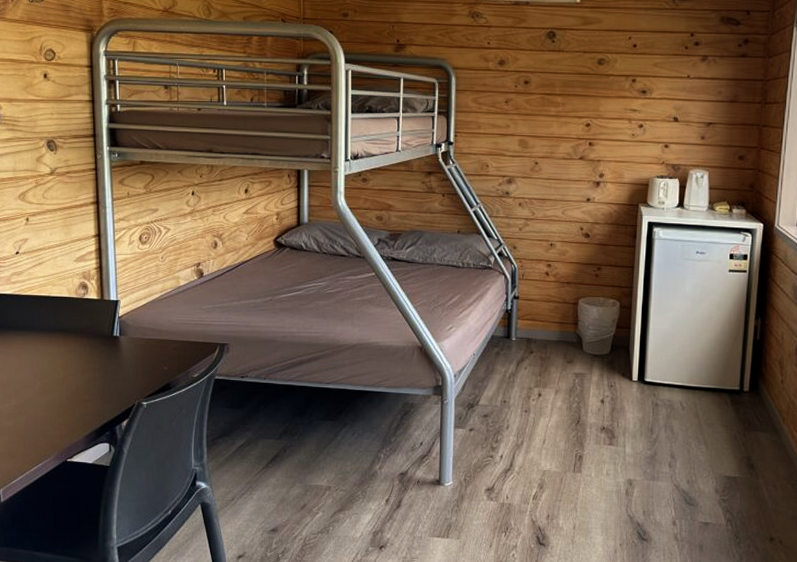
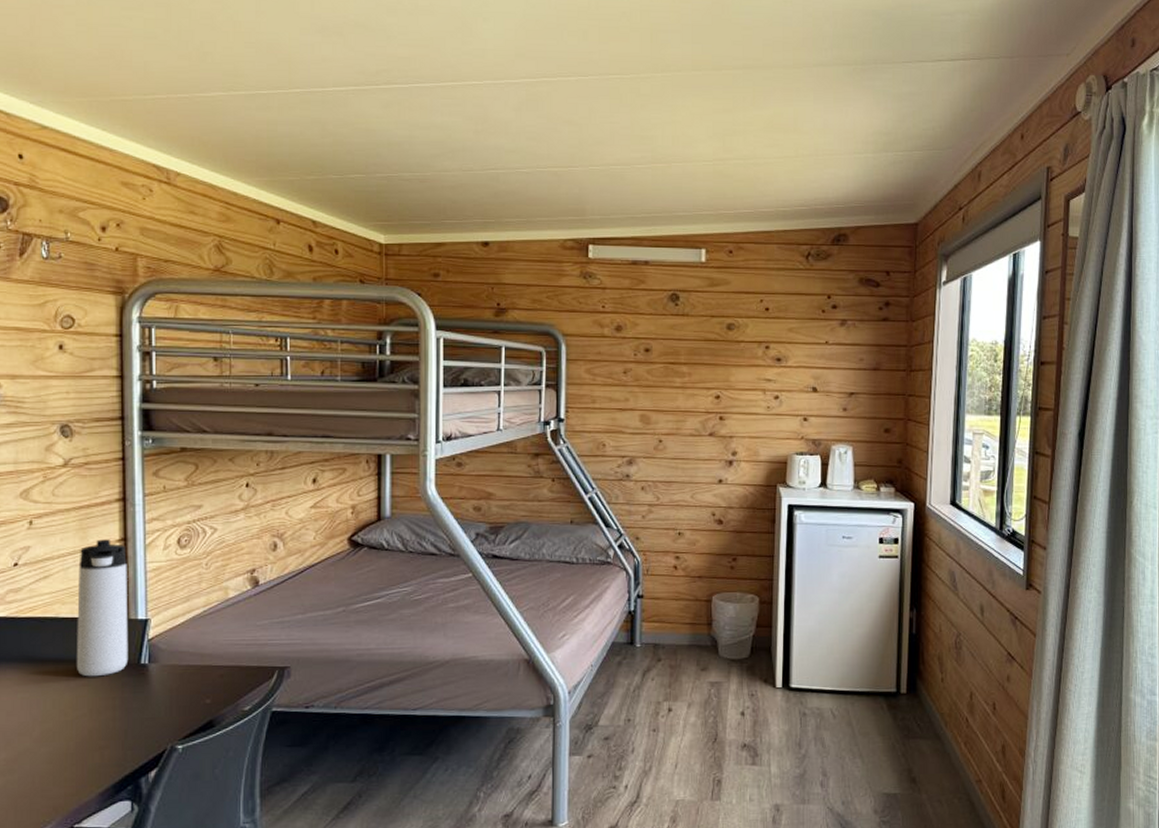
thermos bottle: none [64,235,104,345] -> present [76,539,129,677]

